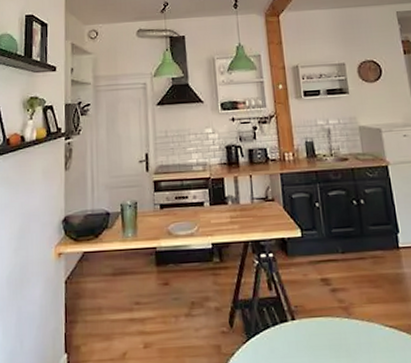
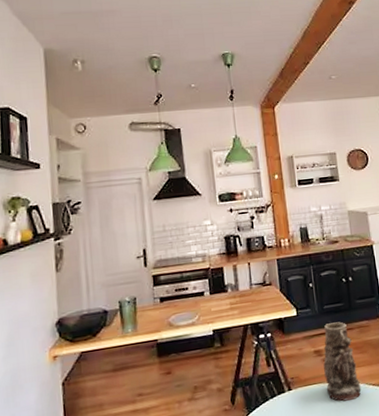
vase: none [331,249,376,342] -> present [323,322,362,402]

